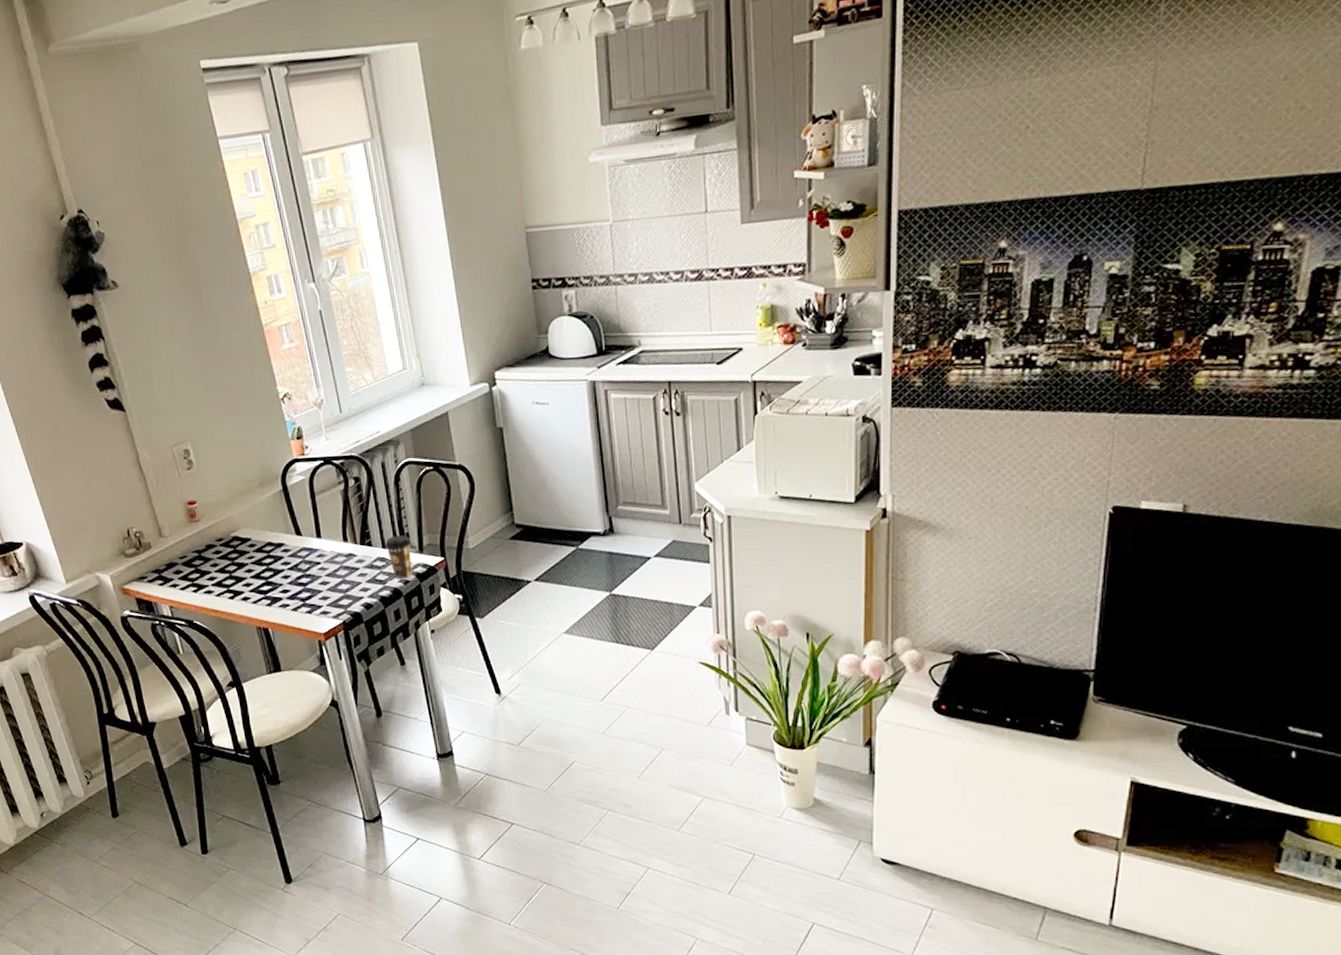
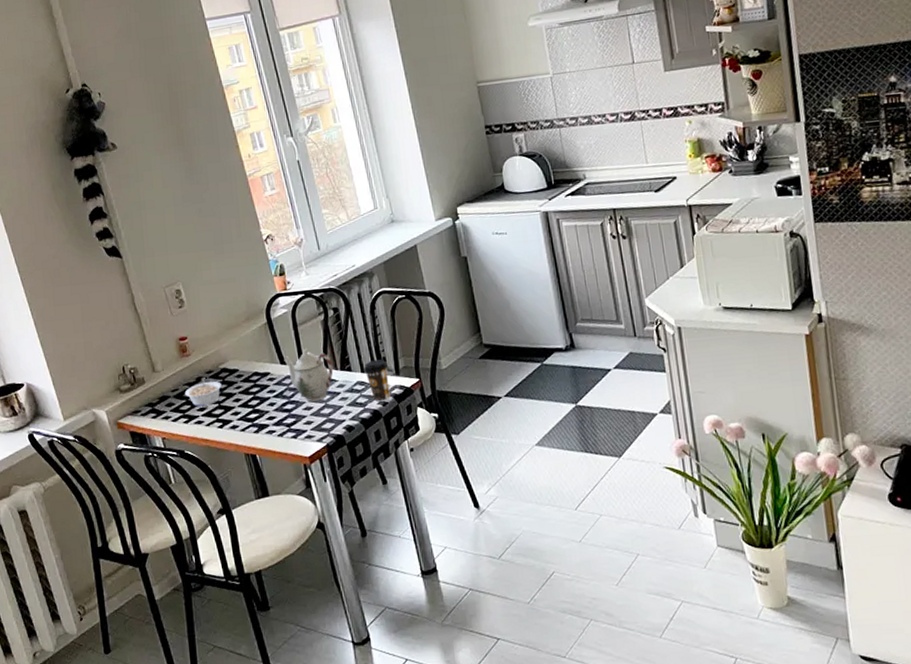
legume: none [193,544,233,576] -> present [184,377,222,407]
teapot: none [300,519,353,576] -> present [284,348,334,402]

